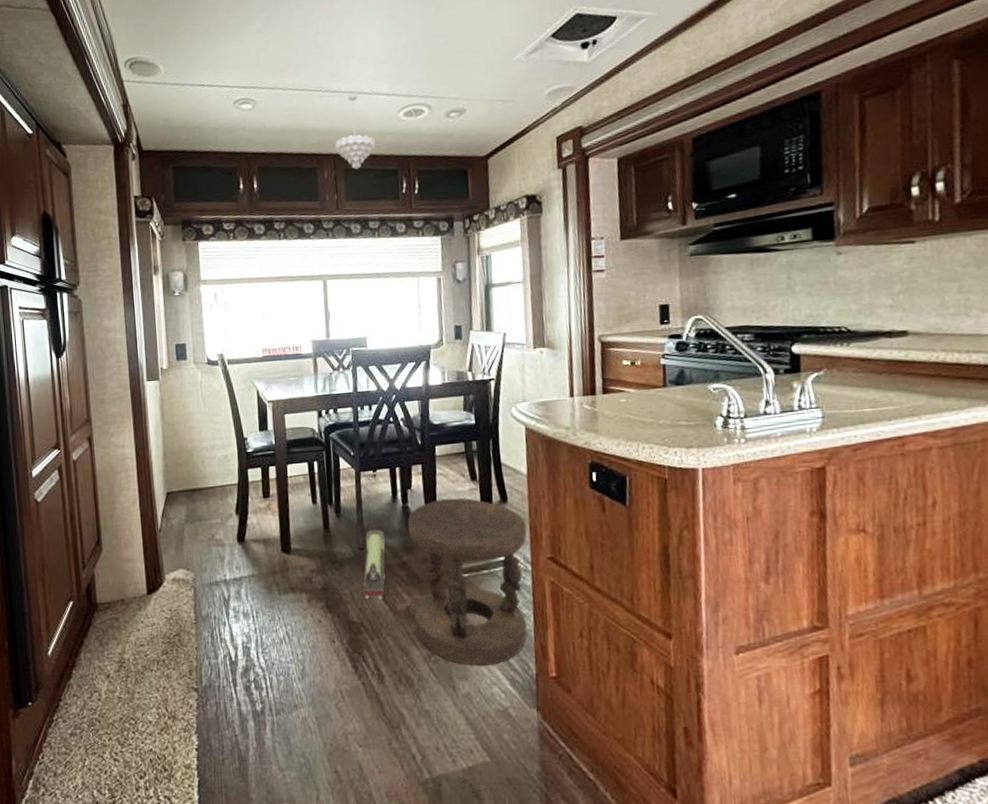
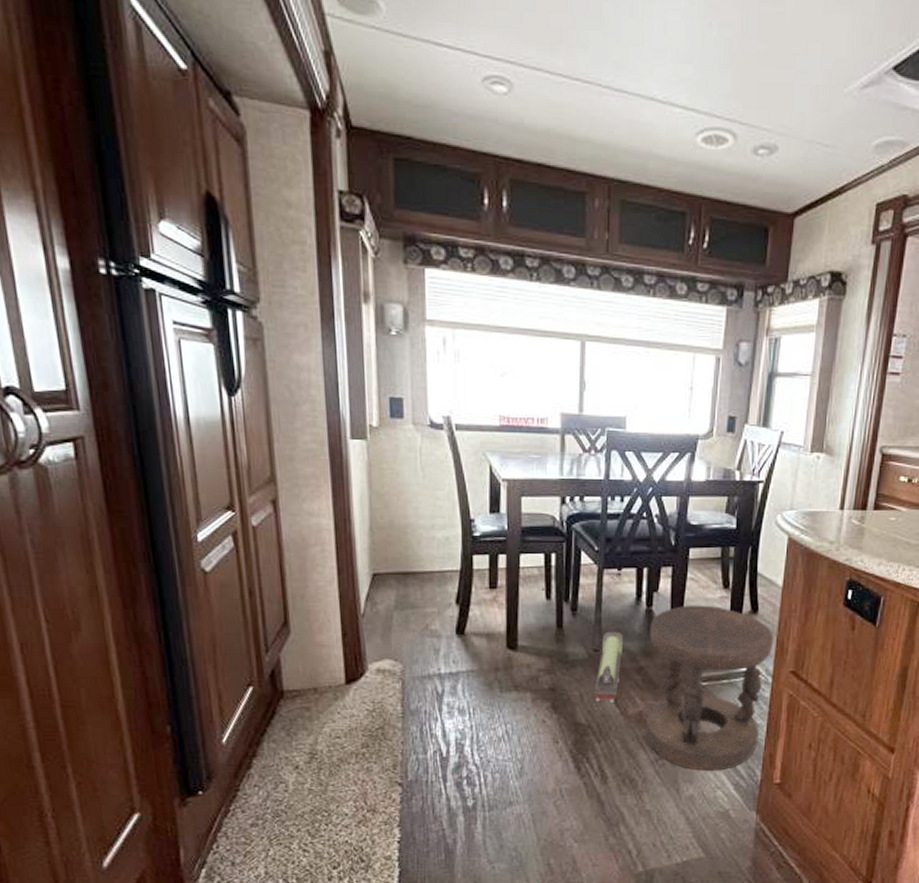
pendant light: present [334,94,376,170] -> none [611,99,663,204]

